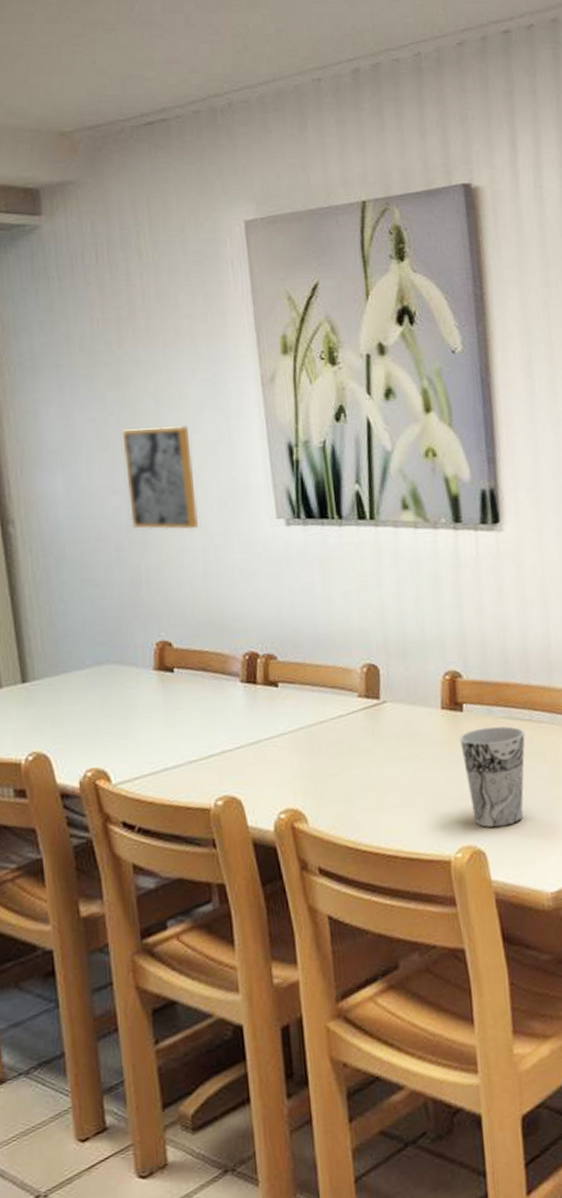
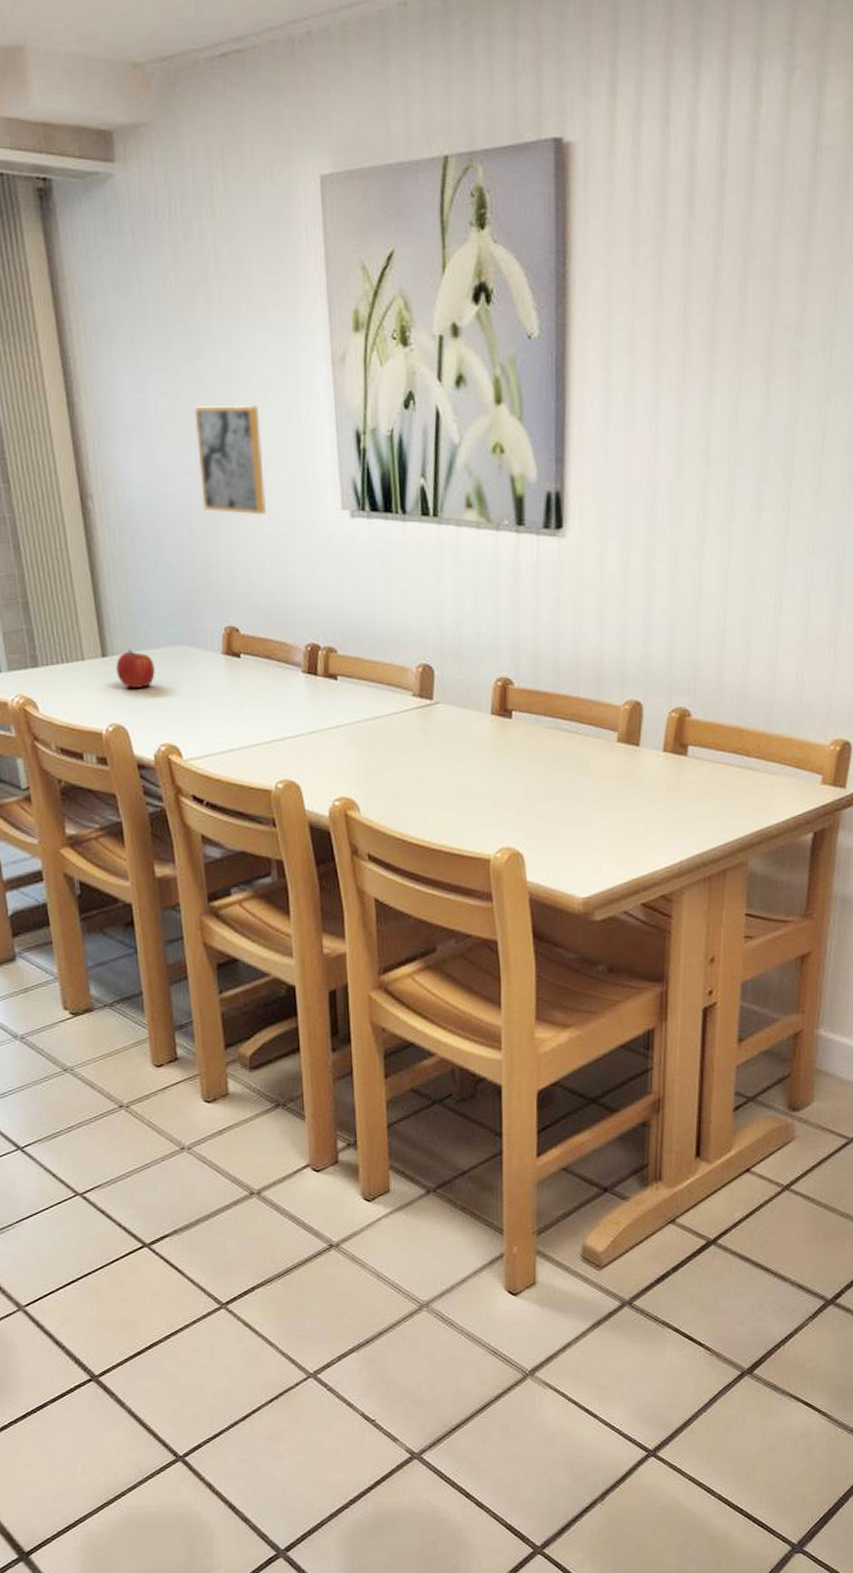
apple: none [37,672,81,713] -> present [116,649,155,688]
cup: present [460,726,525,828] -> none [507,735,570,833]

